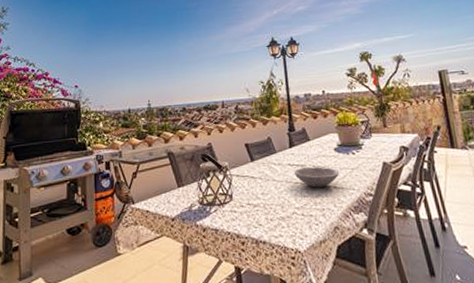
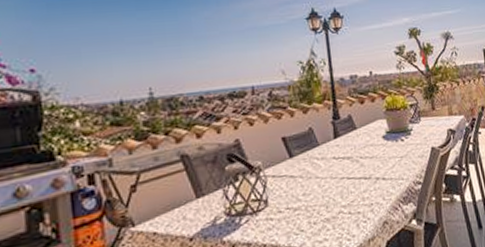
bowl: present [293,167,339,188] -> none [339,157,388,182]

